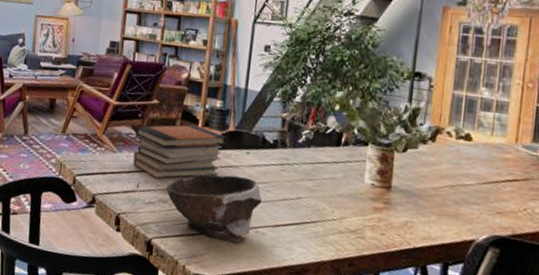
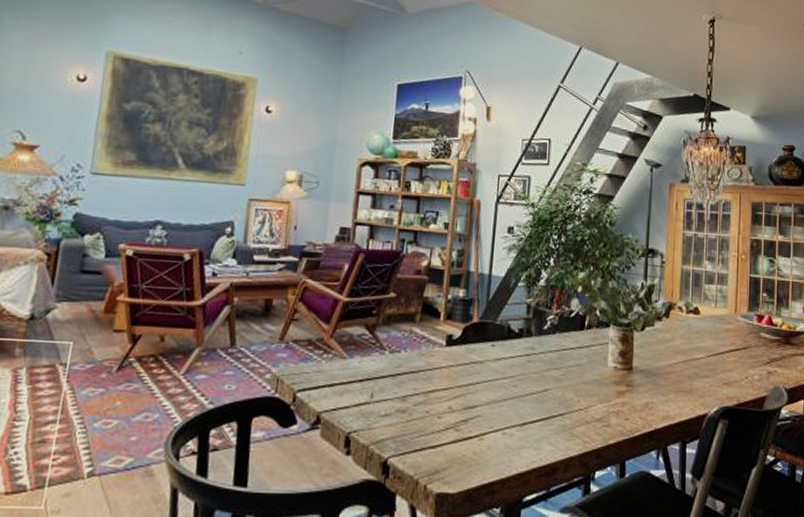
book stack: present [133,125,226,179] -> none [366,318,470,385]
bowl: present [166,174,262,244] -> none [404,373,509,450]

